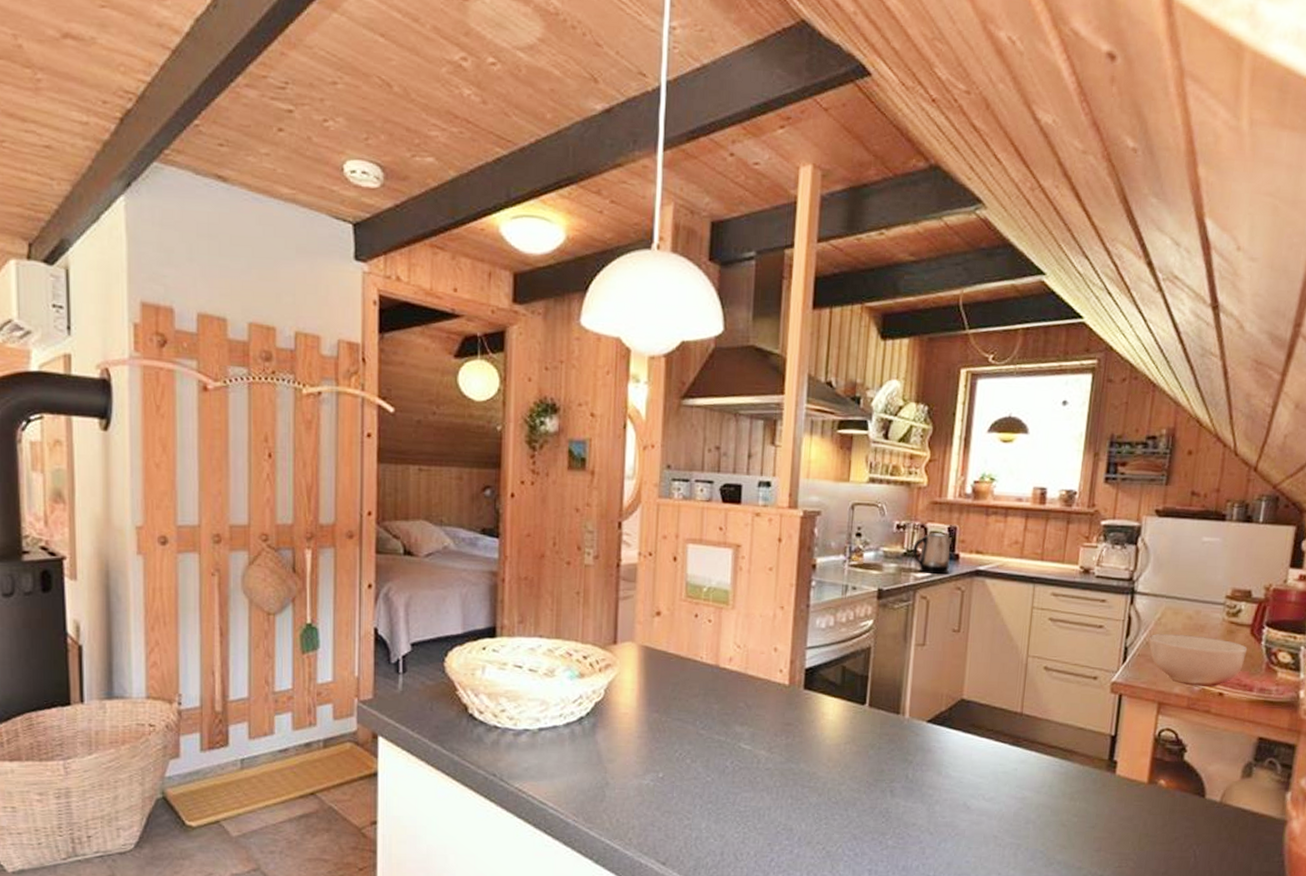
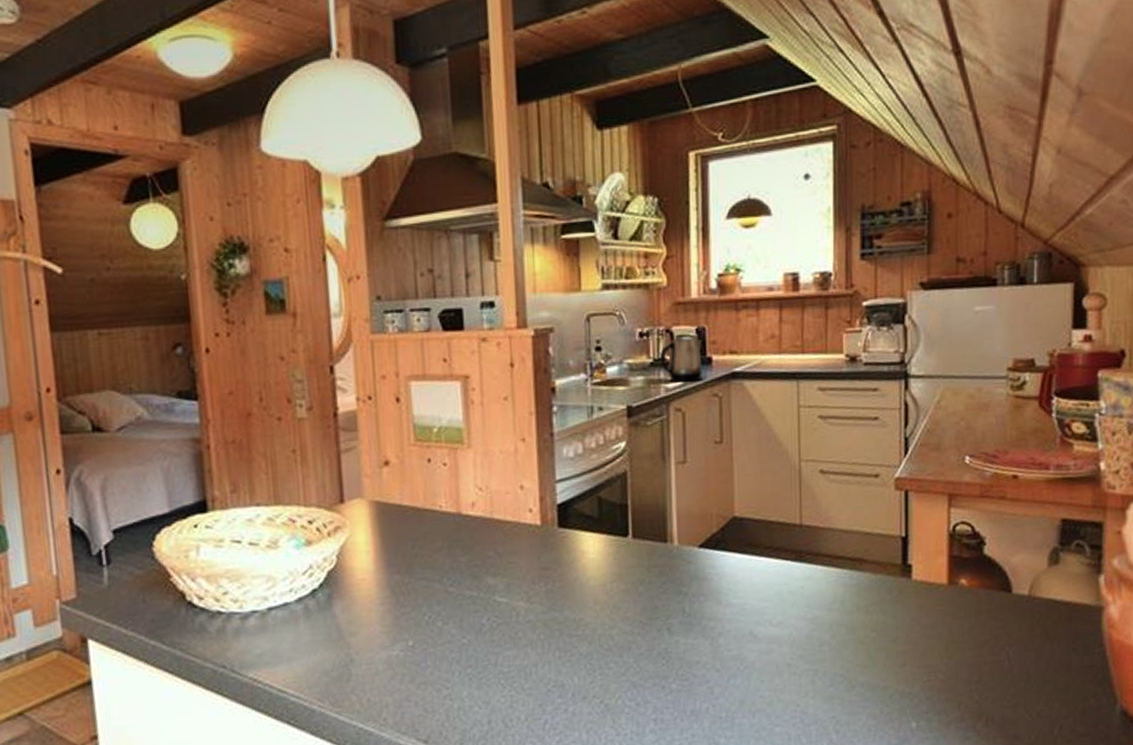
bowl: present [1148,634,1248,688] -> none [929,415,1038,472]

